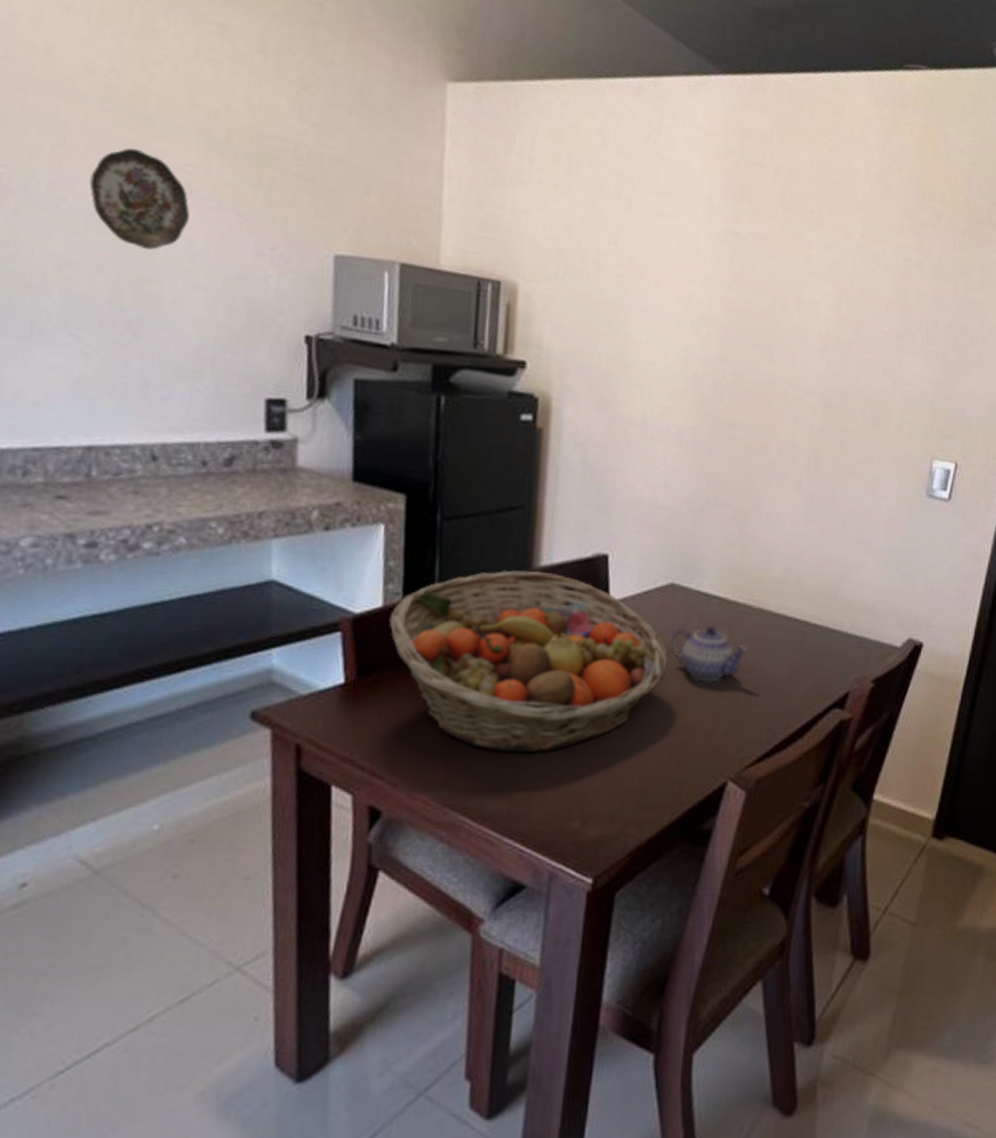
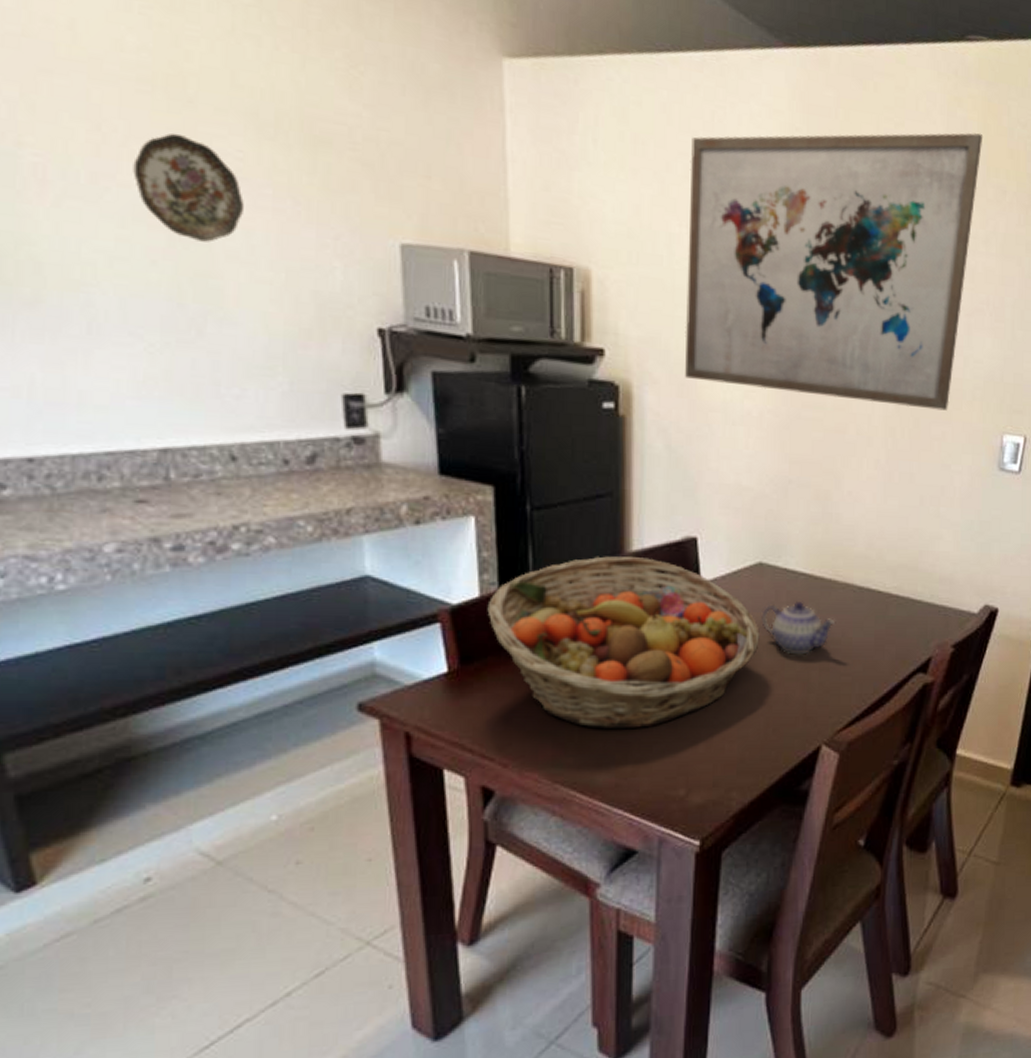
wall art: none [605,157,920,434] -> present [684,132,983,411]

